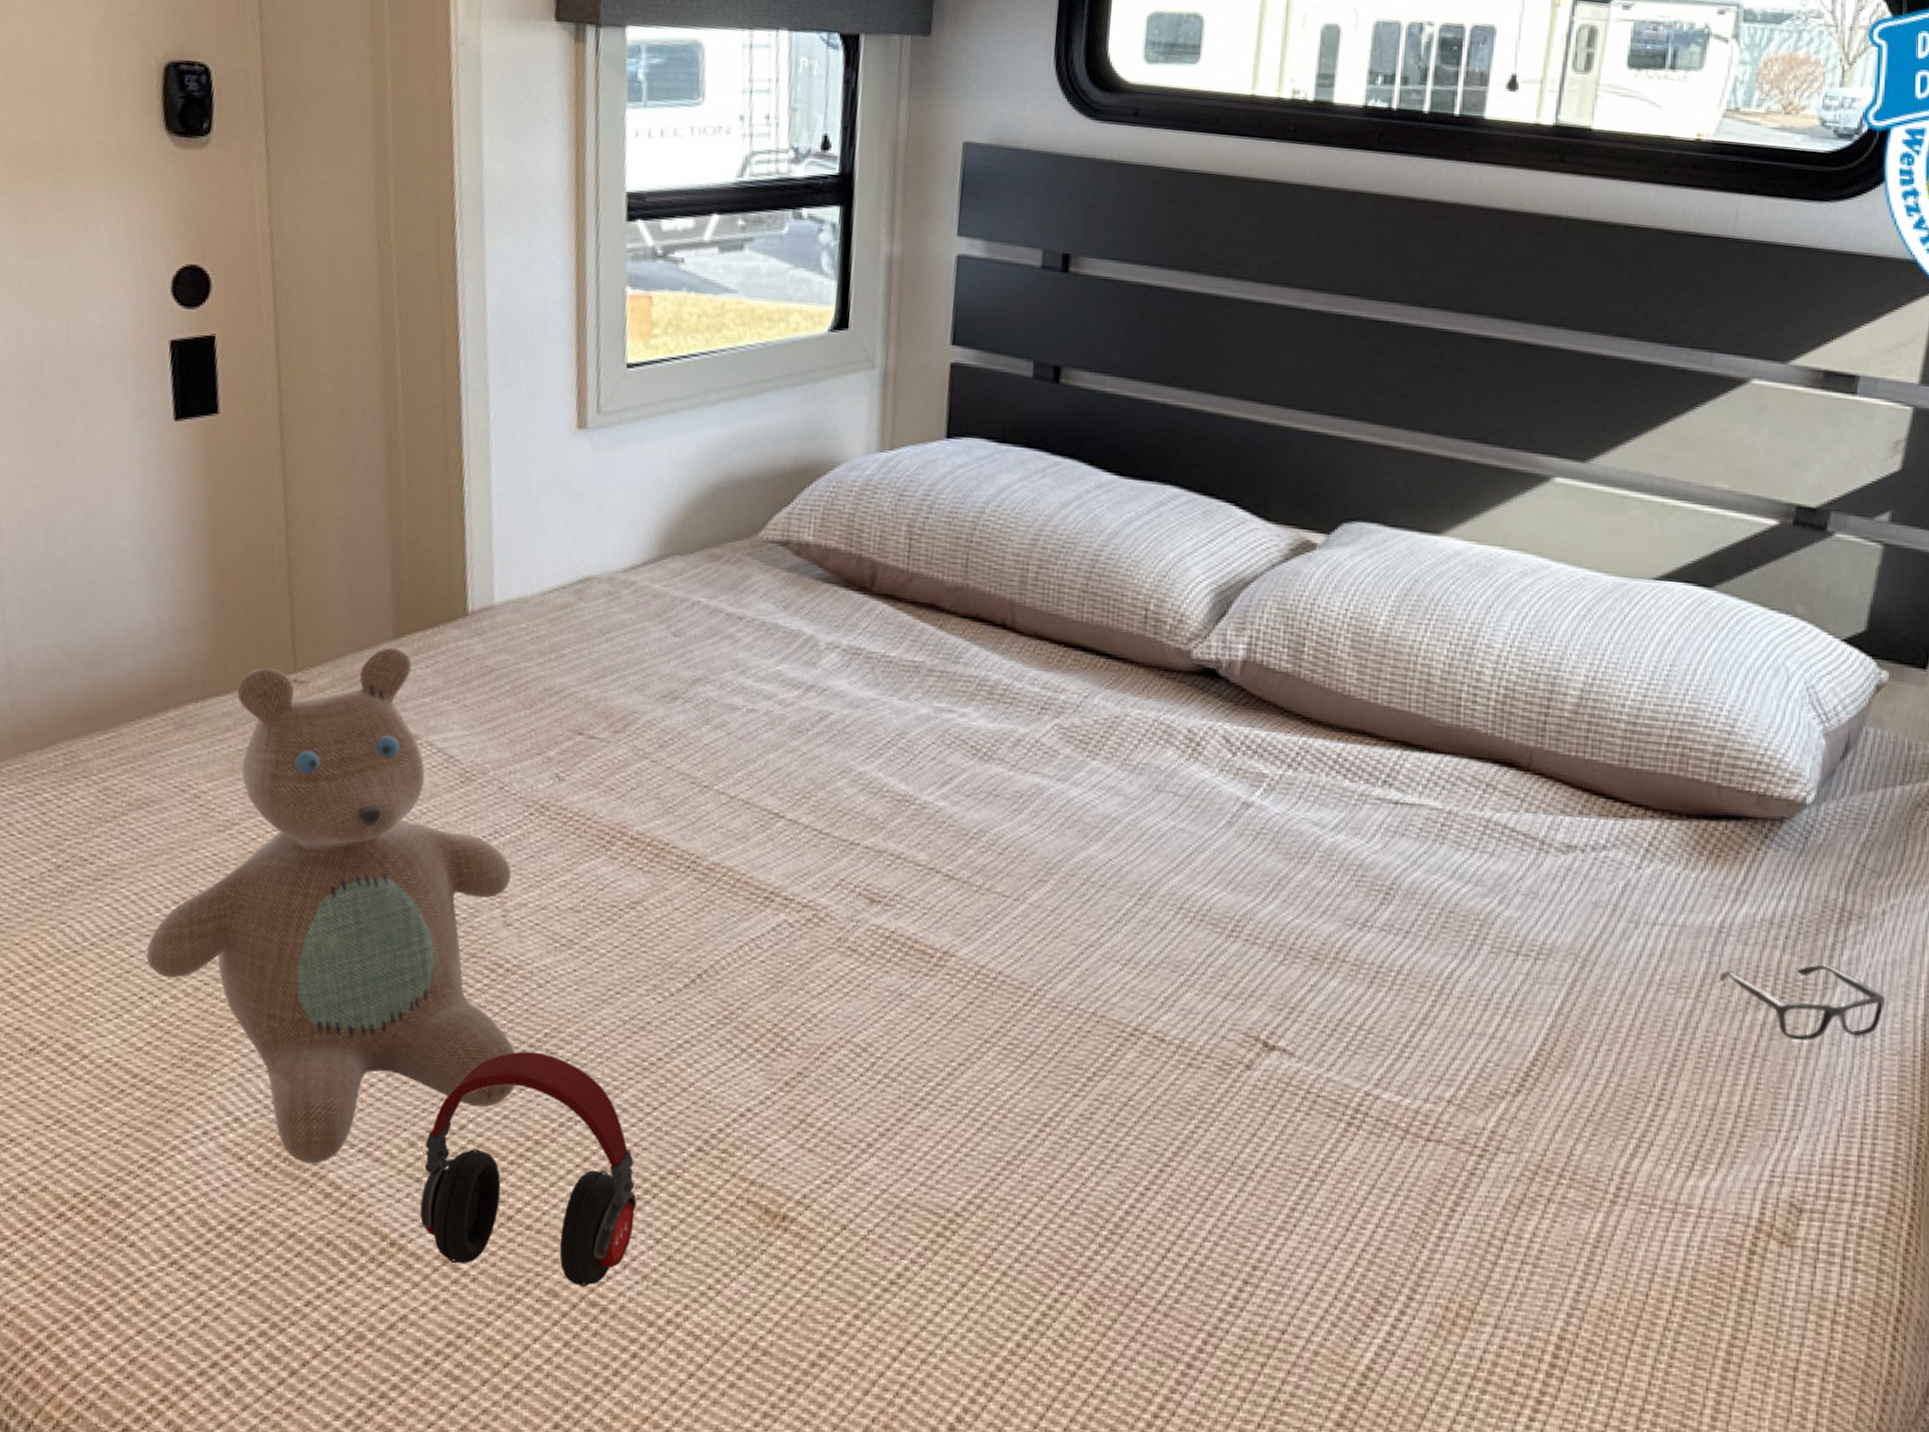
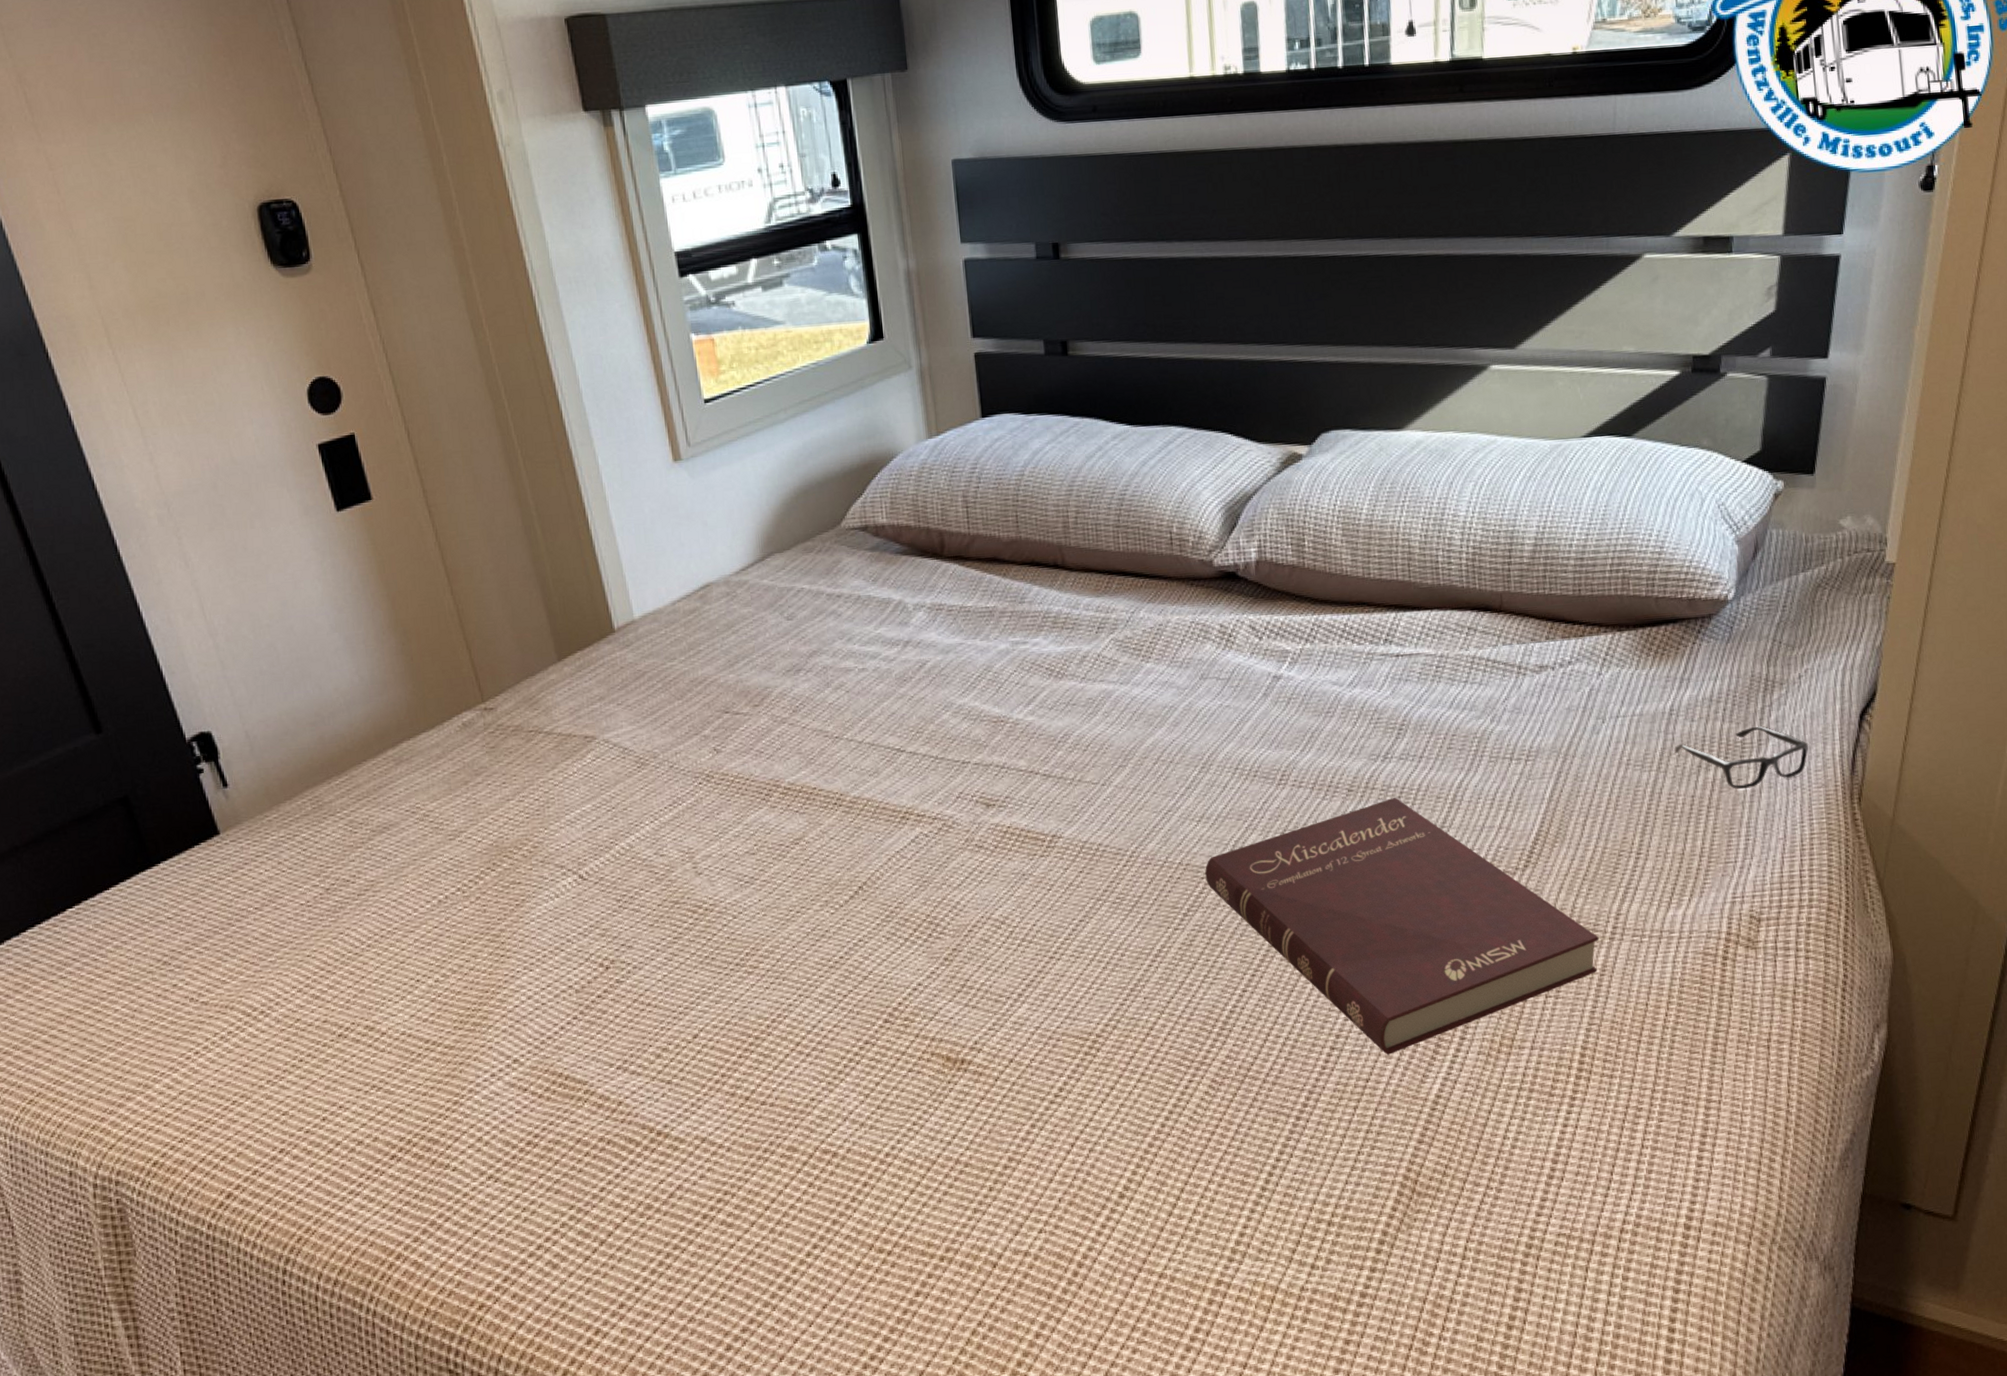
teddy bear: present [146,647,516,1164] -> none [413,668,731,1085]
headphones: present [419,1051,637,1288] -> none [668,968,846,1141]
book: none [1122,977,1598,1303] -> present [1205,798,1599,1055]

